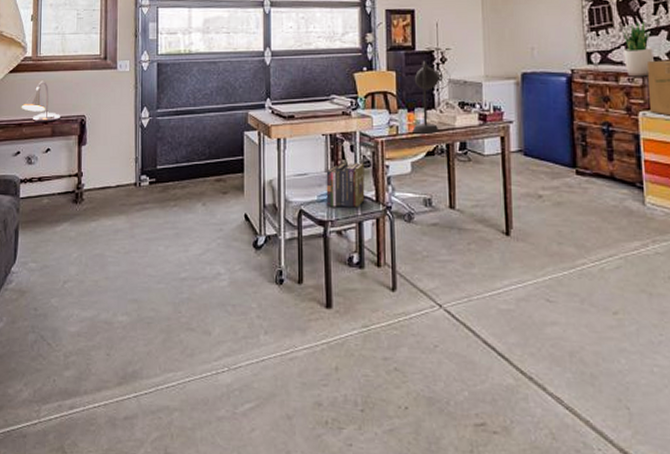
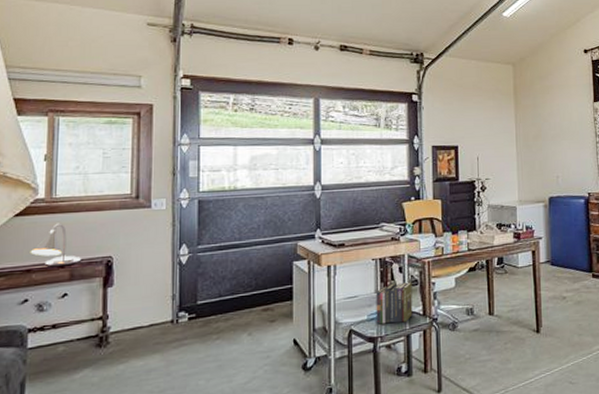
desk lamp: present [412,60,439,134] -> none [456,189,480,253]

